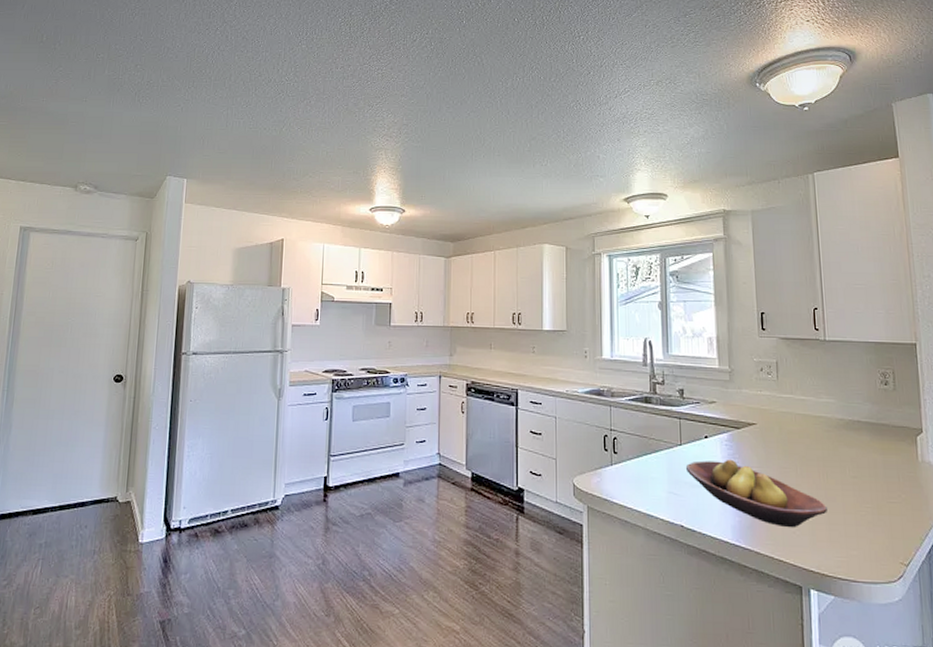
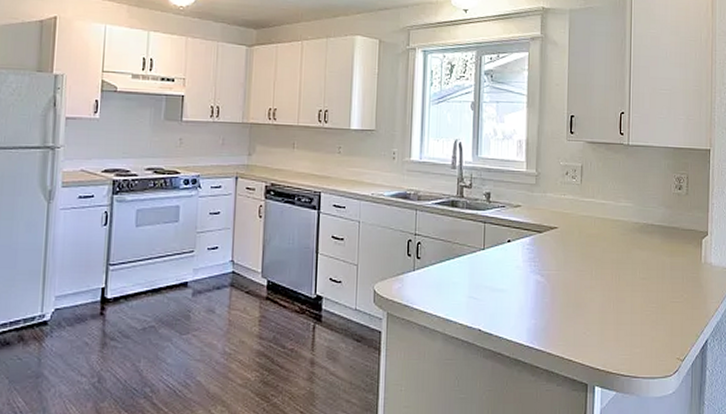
fruit bowl: present [685,459,827,528] -> none [487,262,617,329]

